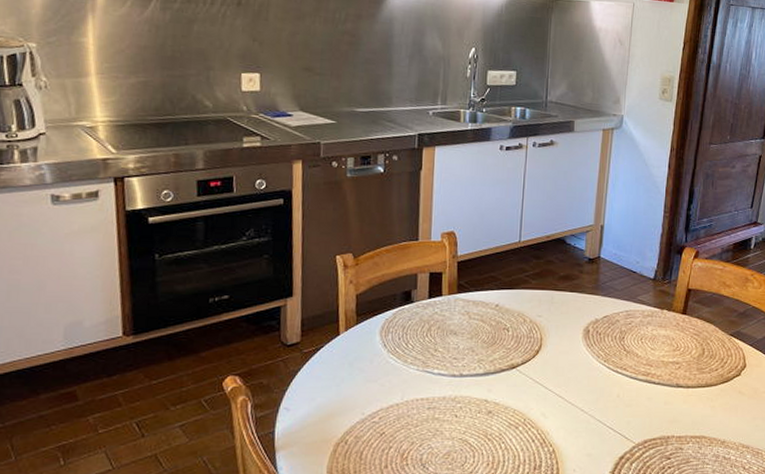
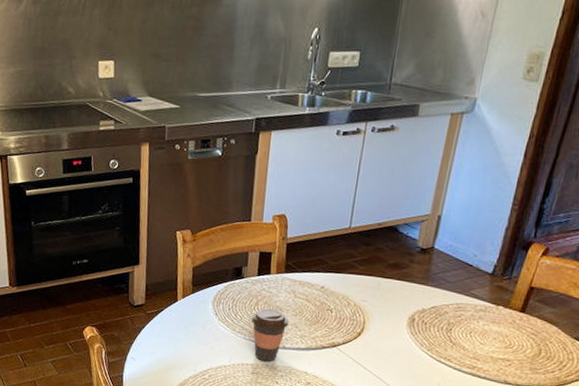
coffee cup: none [423,333,465,394] -> present [251,308,289,362]

